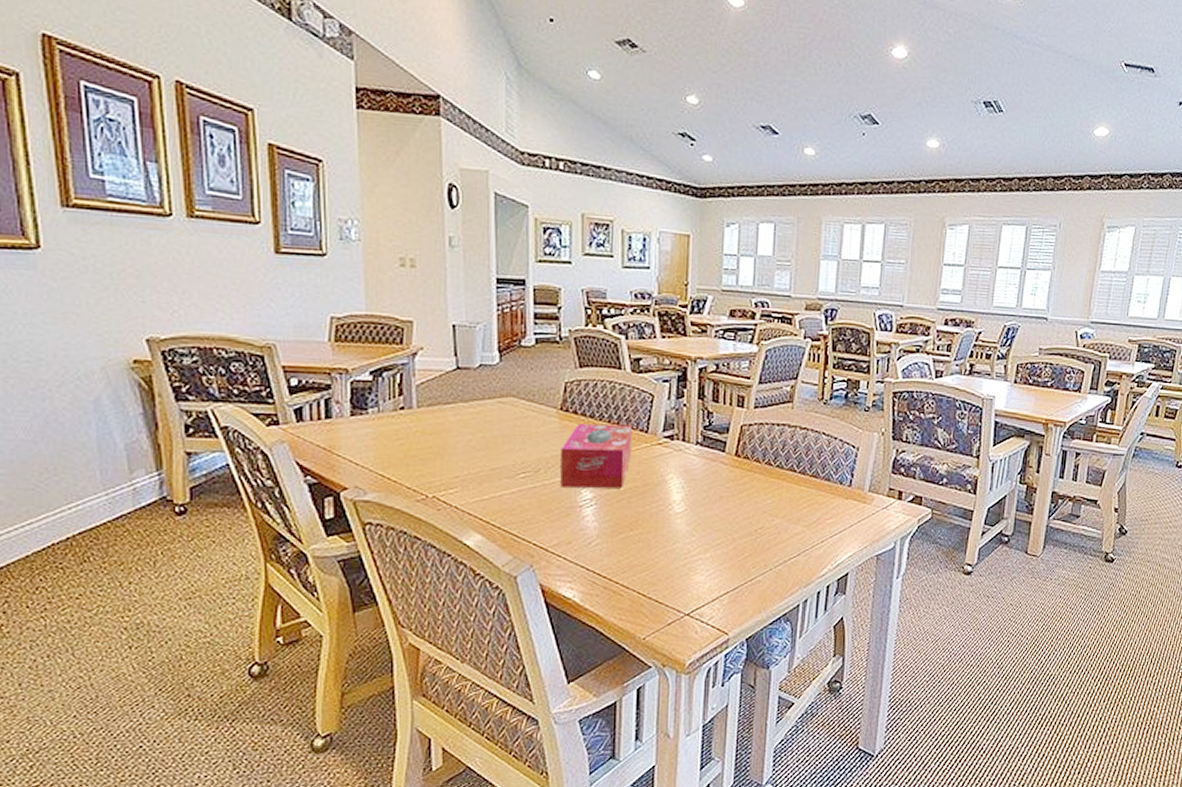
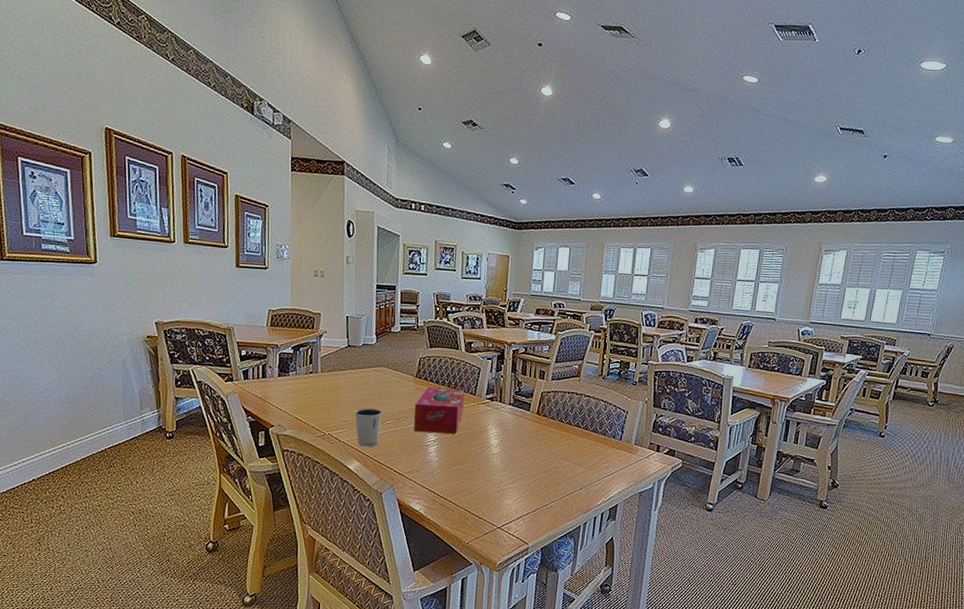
dixie cup: none [471,457,513,513] -> present [354,408,382,447]

